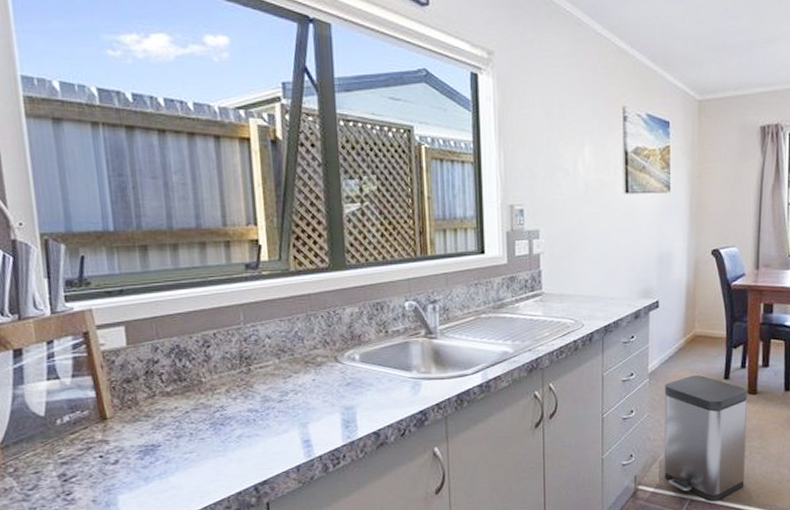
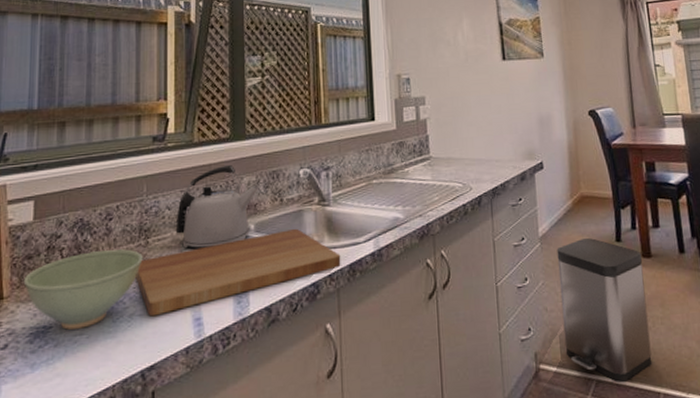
bowl: none [125,375,246,448] -> present [23,249,143,330]
cutting board: none [240,359,449,438] -> present [136,228,341,317]
kettle: none [277,296,363,377] -> present [177,165,260,249]

